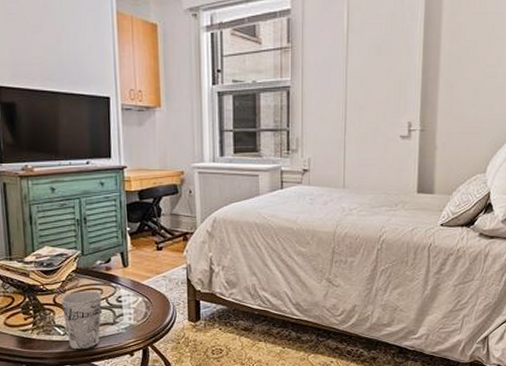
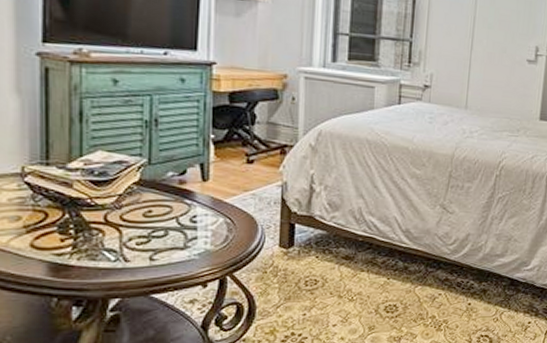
cup: present [62,290,102,351] -> none [116,207,171,281]

